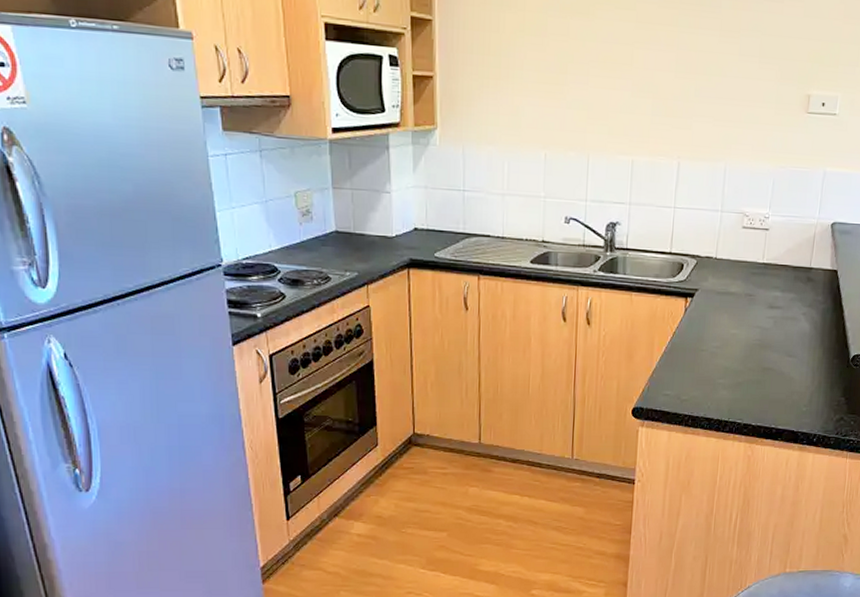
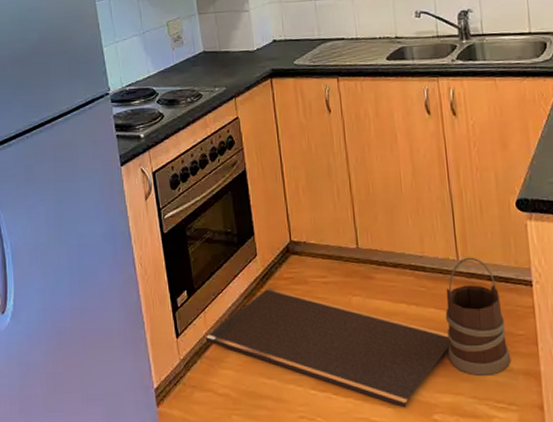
door mat: none [317,476,556,585] -> present [205,287,451,408]
wooden bucket: none [552,456,606,558] -> present [445,257,511,376]

